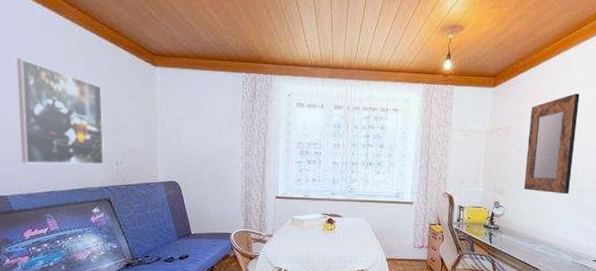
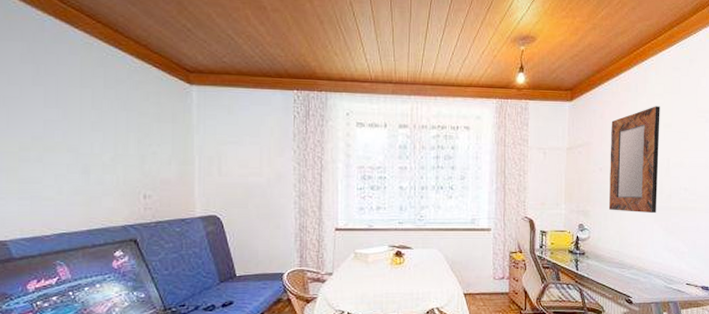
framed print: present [16,58,104,165] -> none [20,77,128,201]

